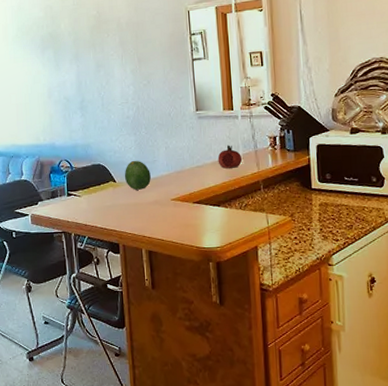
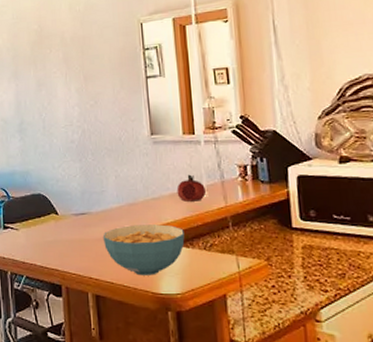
fruit: present [124,160,151,190] -> none [68,190,99,224]
cereal bowl: none [154,188,224,233] -> present [102,224,185,276]

